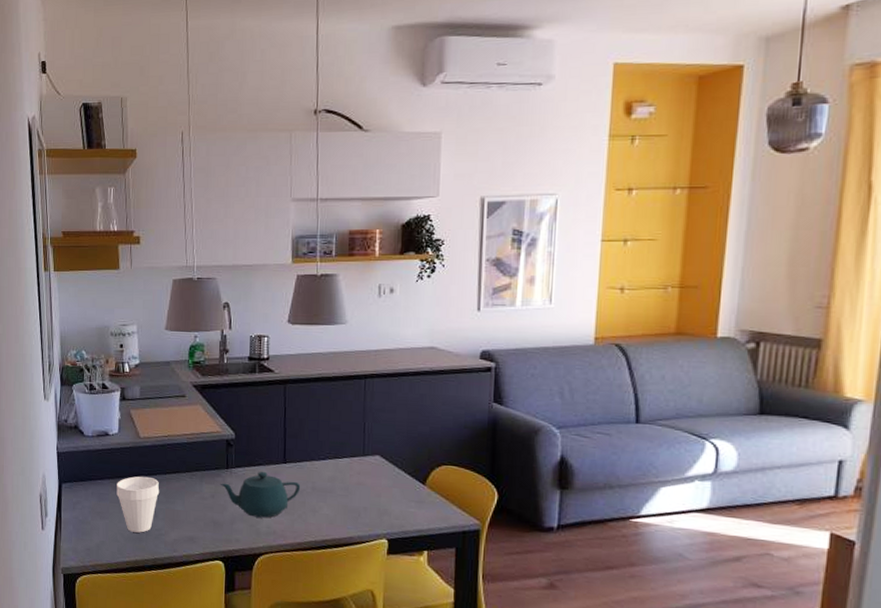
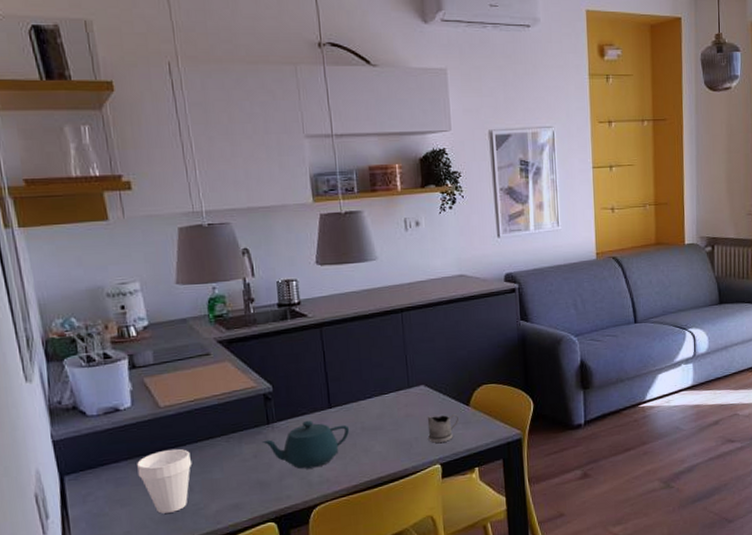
tea glass holder: none [378,487,412,518] -> present [427,414,459,443]

